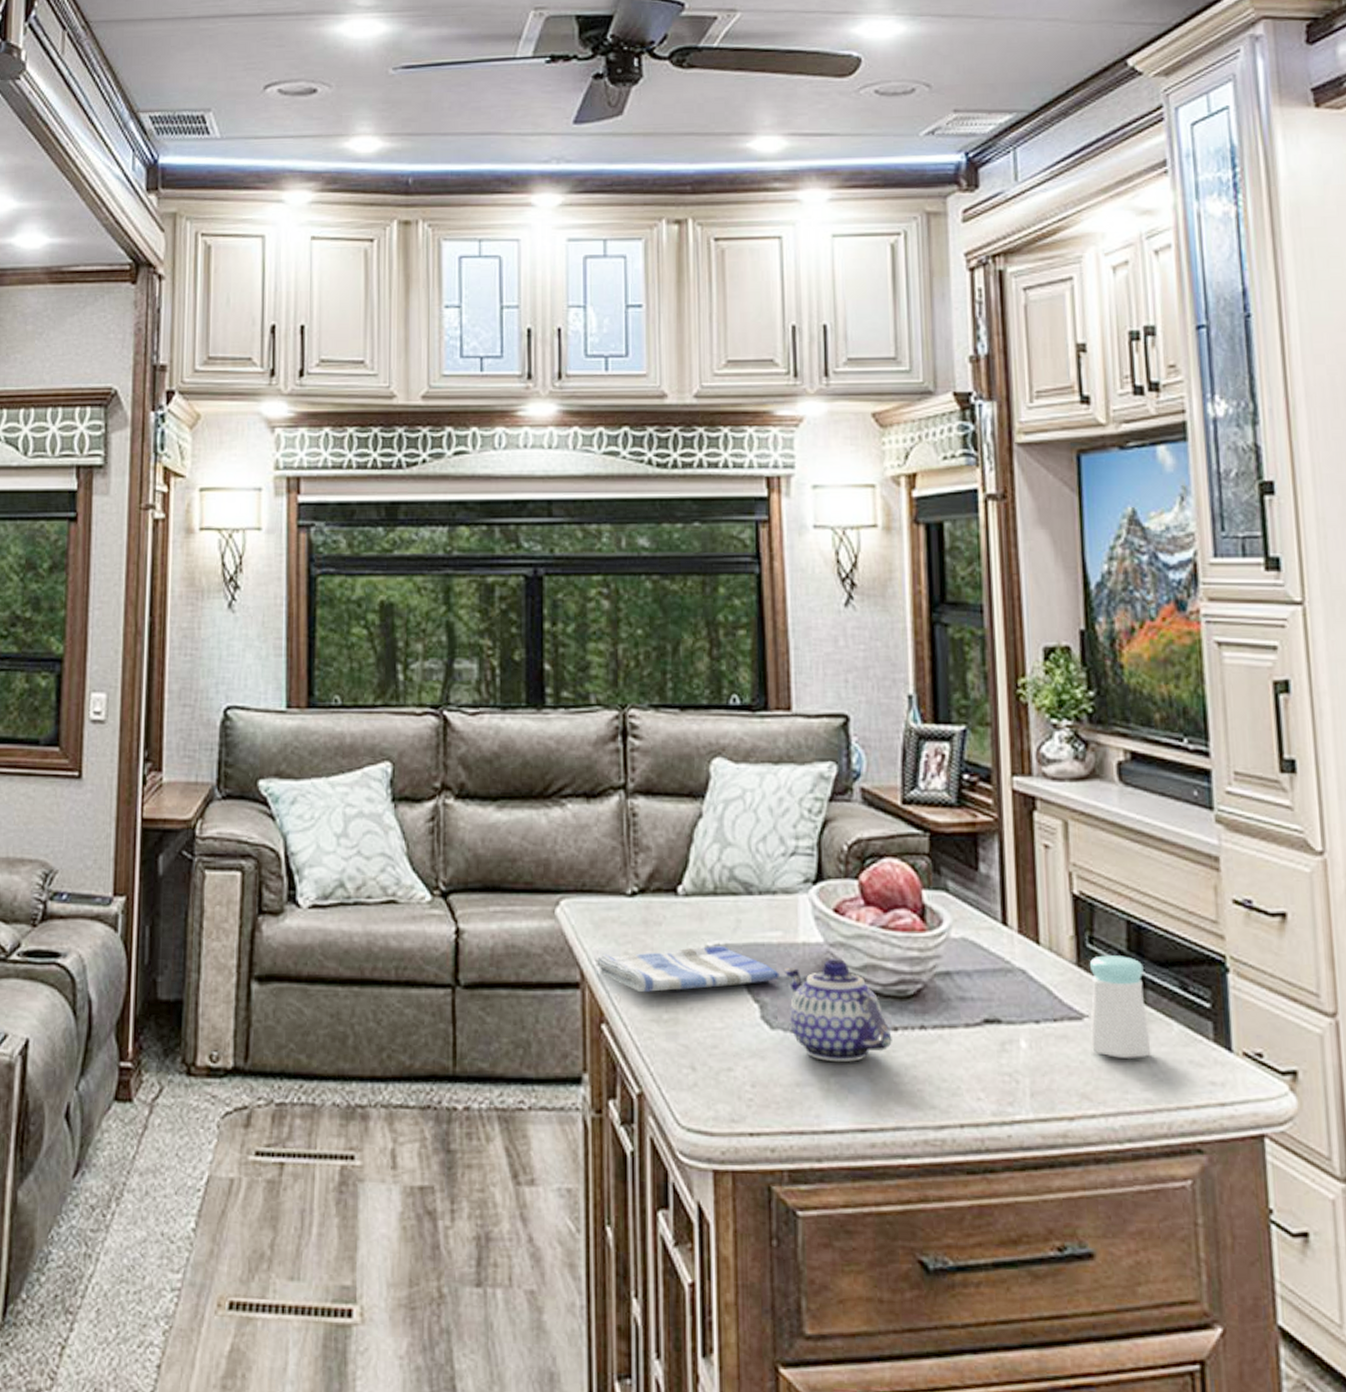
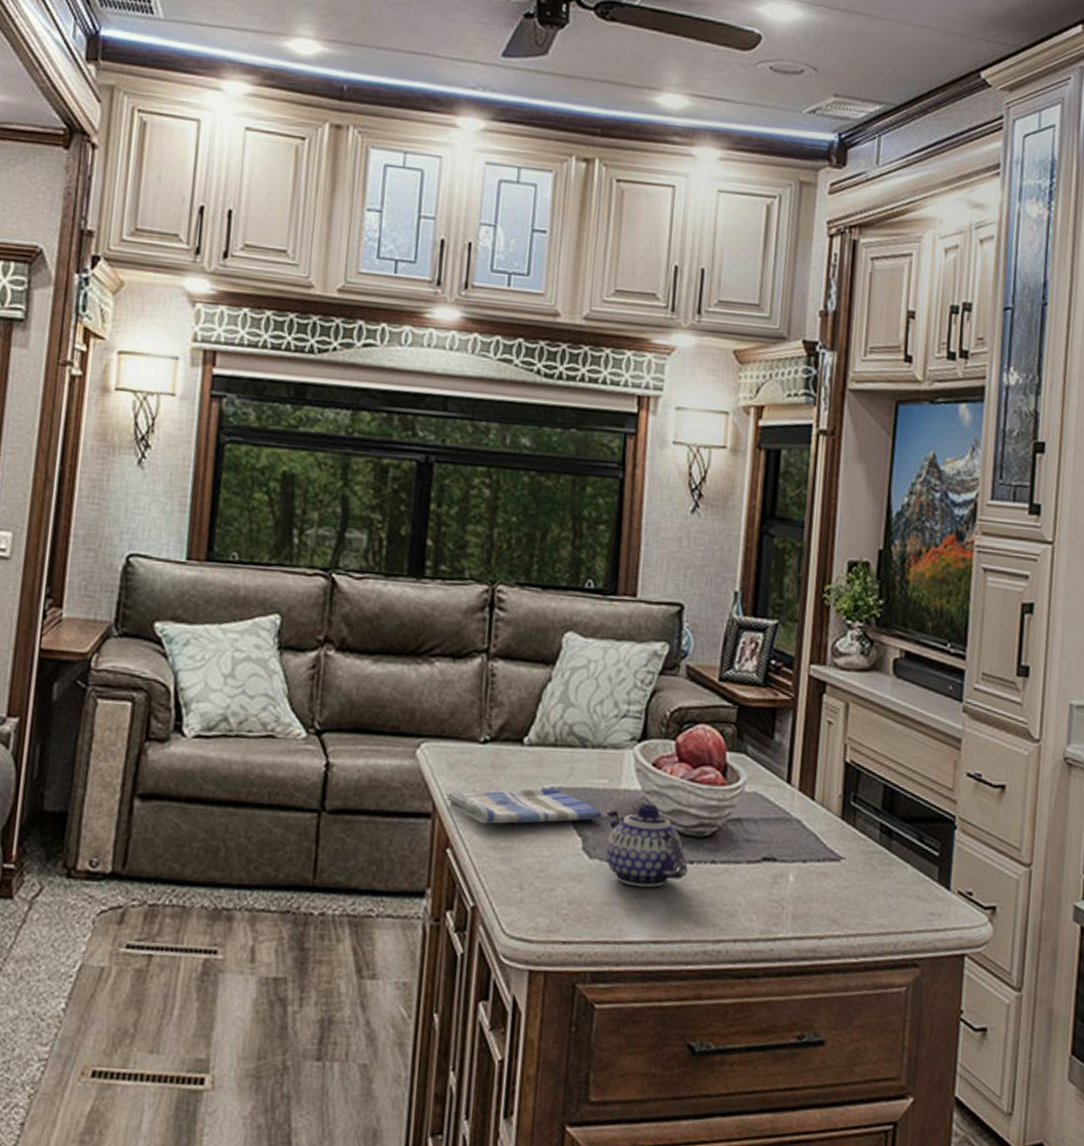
salt shaker: present [1089,955,1151,1058] -> none [844,811,892,893]

